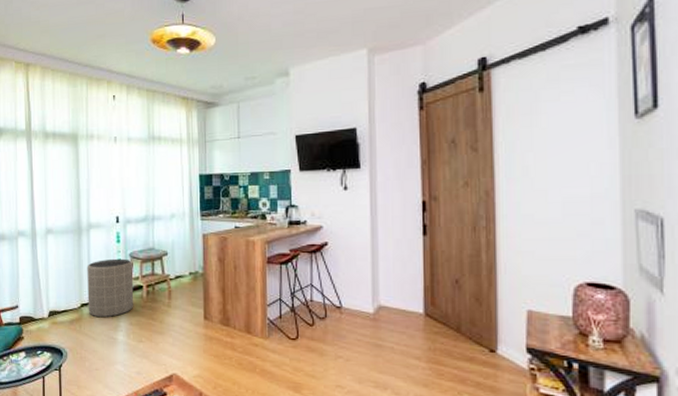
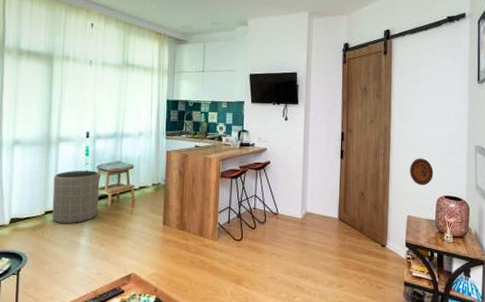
decorative plate: none [528,231,566,269] -> present [410,158,434,186]

